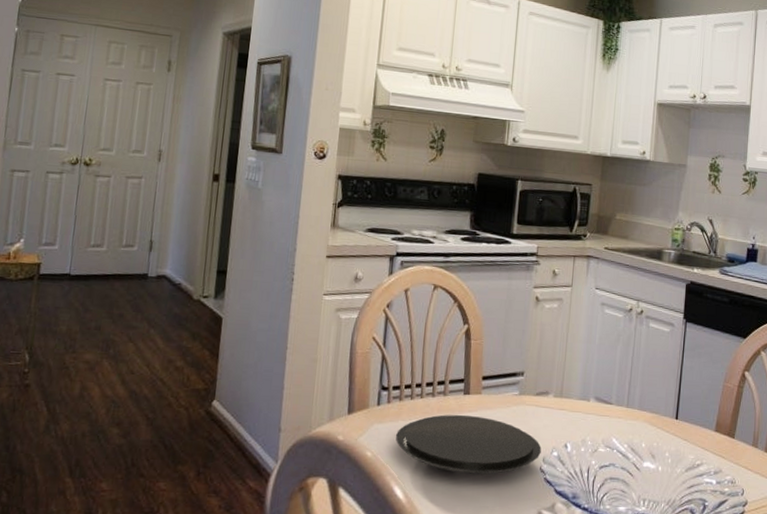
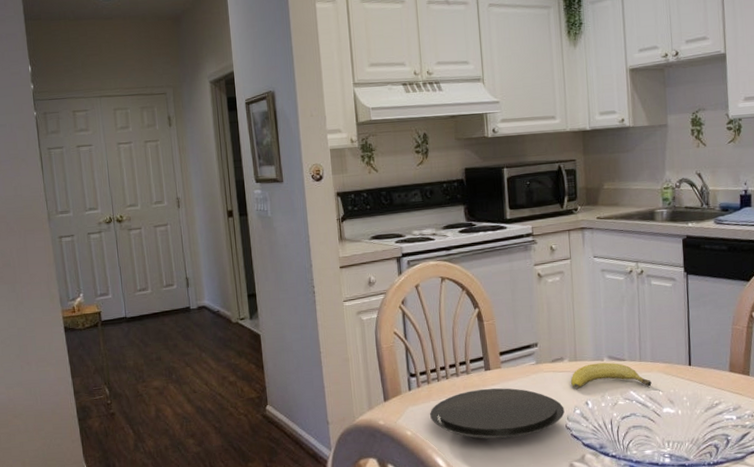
fruit: none [553,403,636,436] -> present [571,362,652,389]

